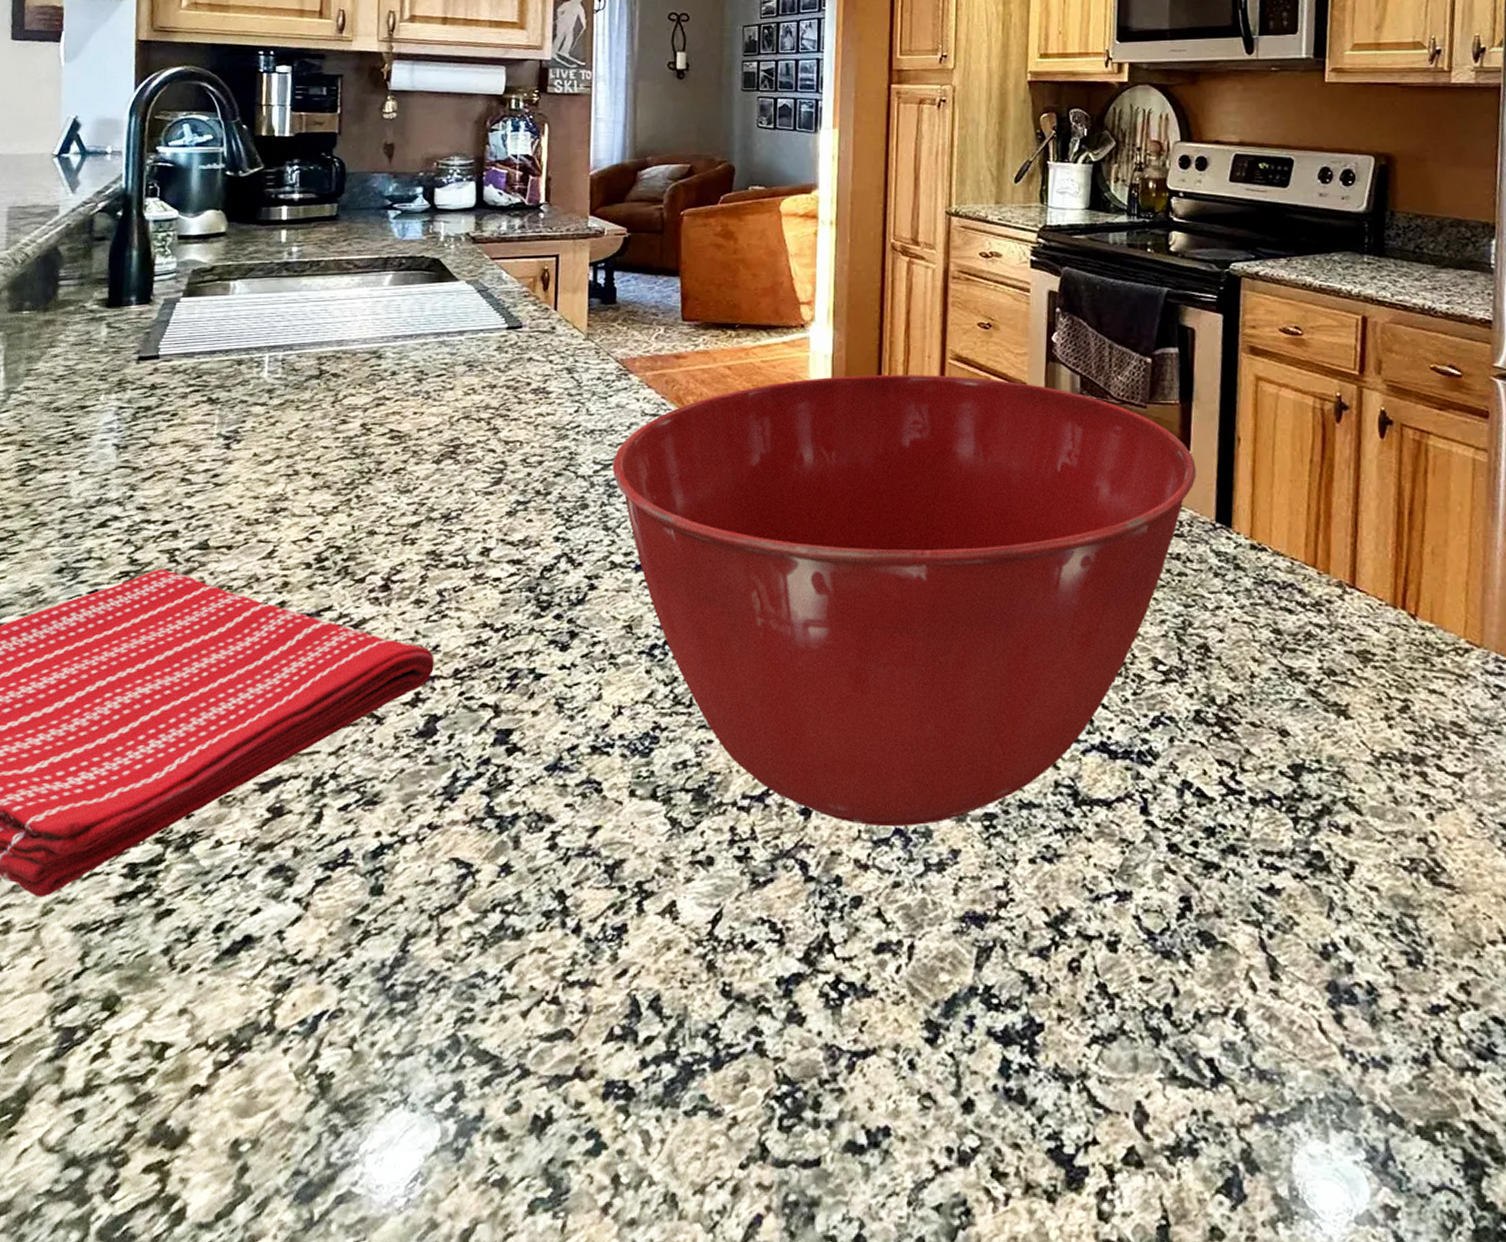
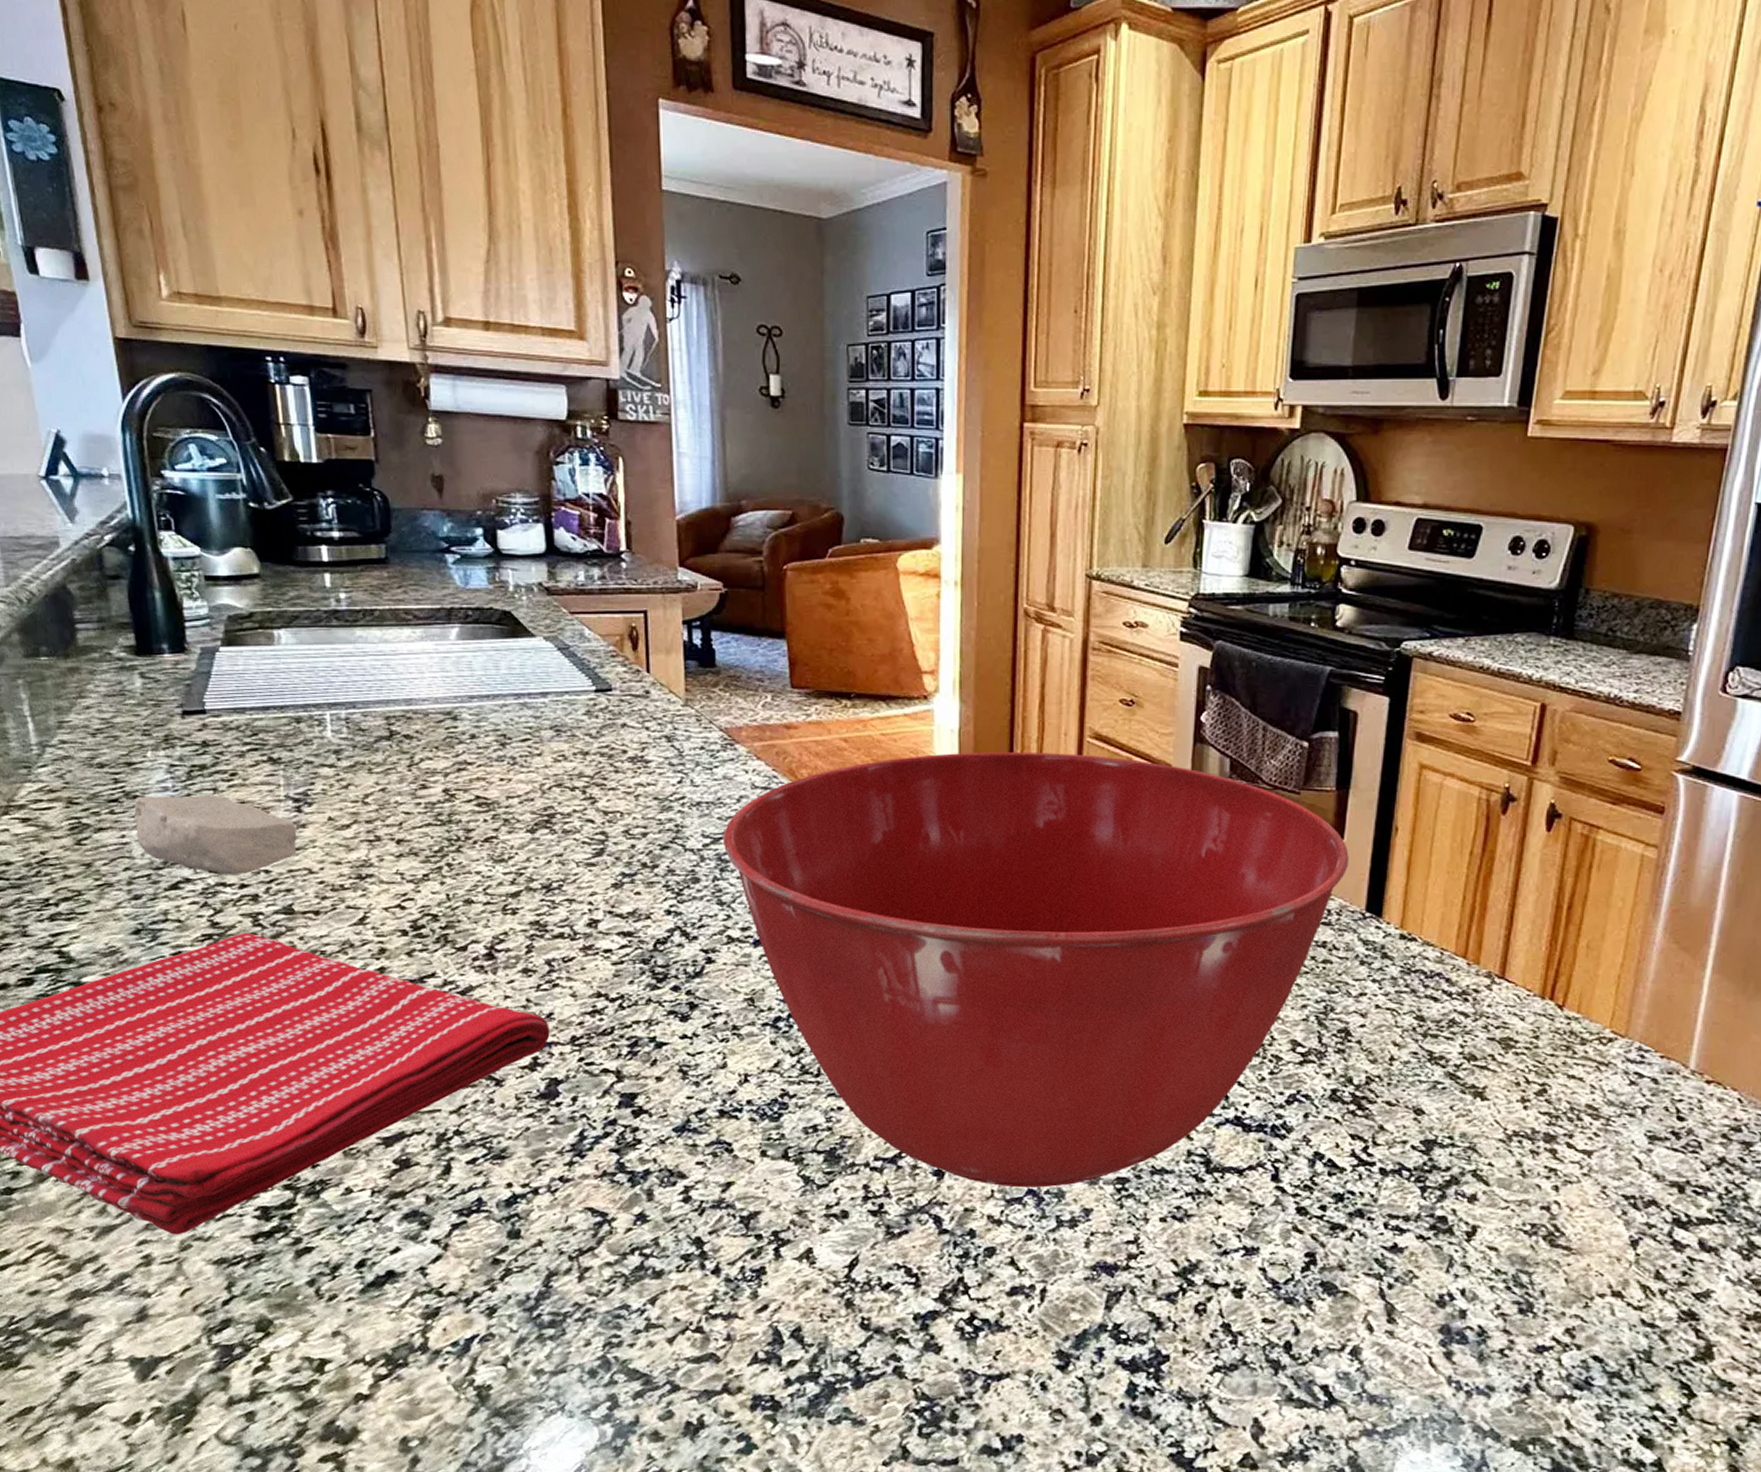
soap bar: none [76,435,223,512] -> present [133,795,297,876]

